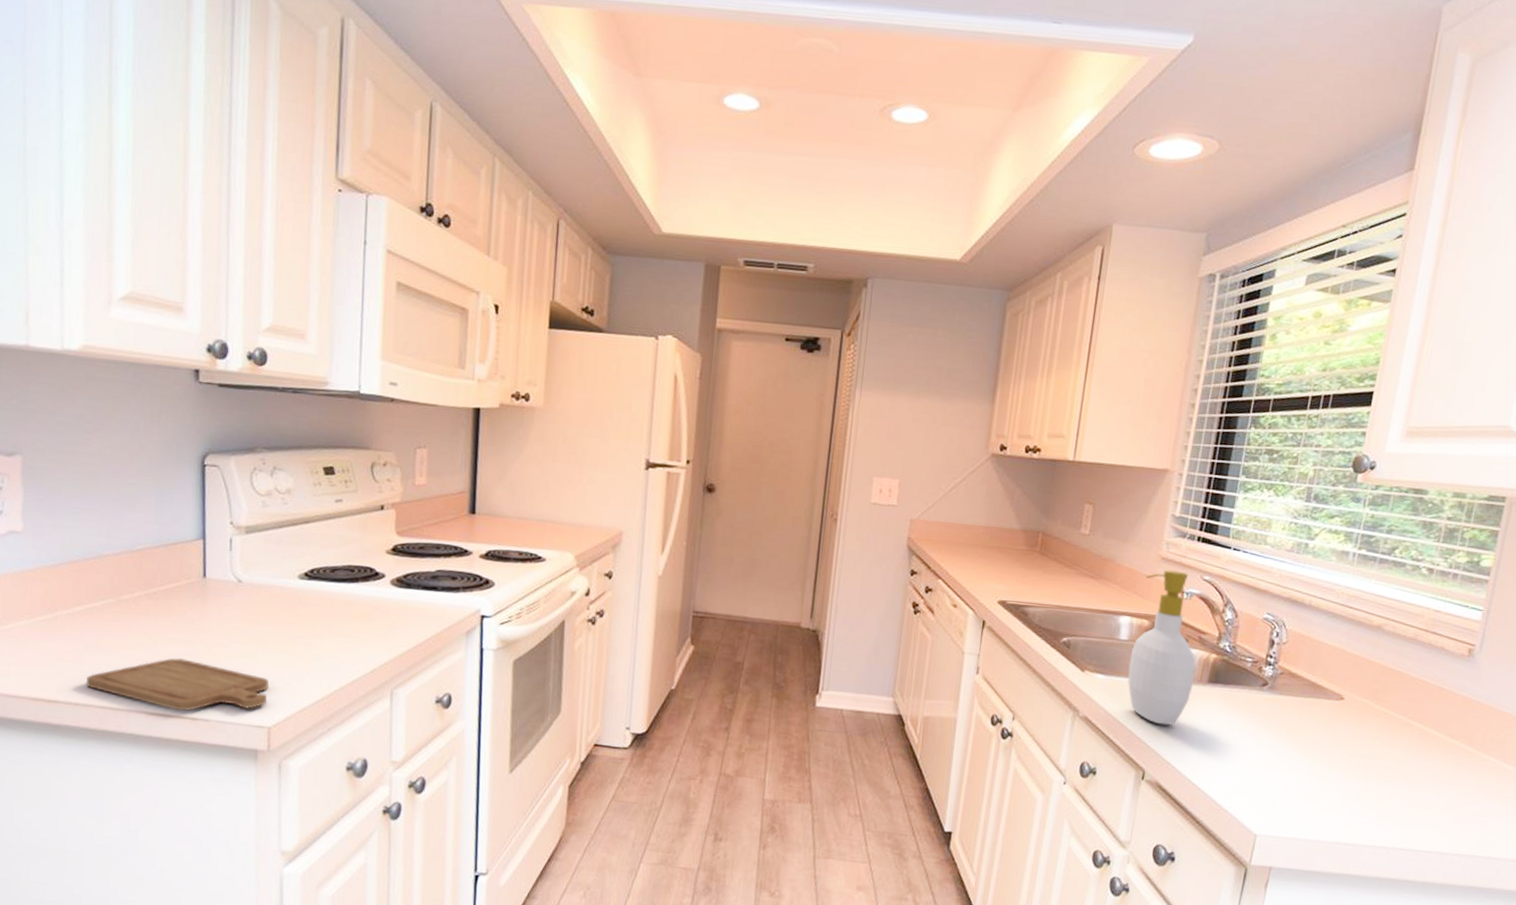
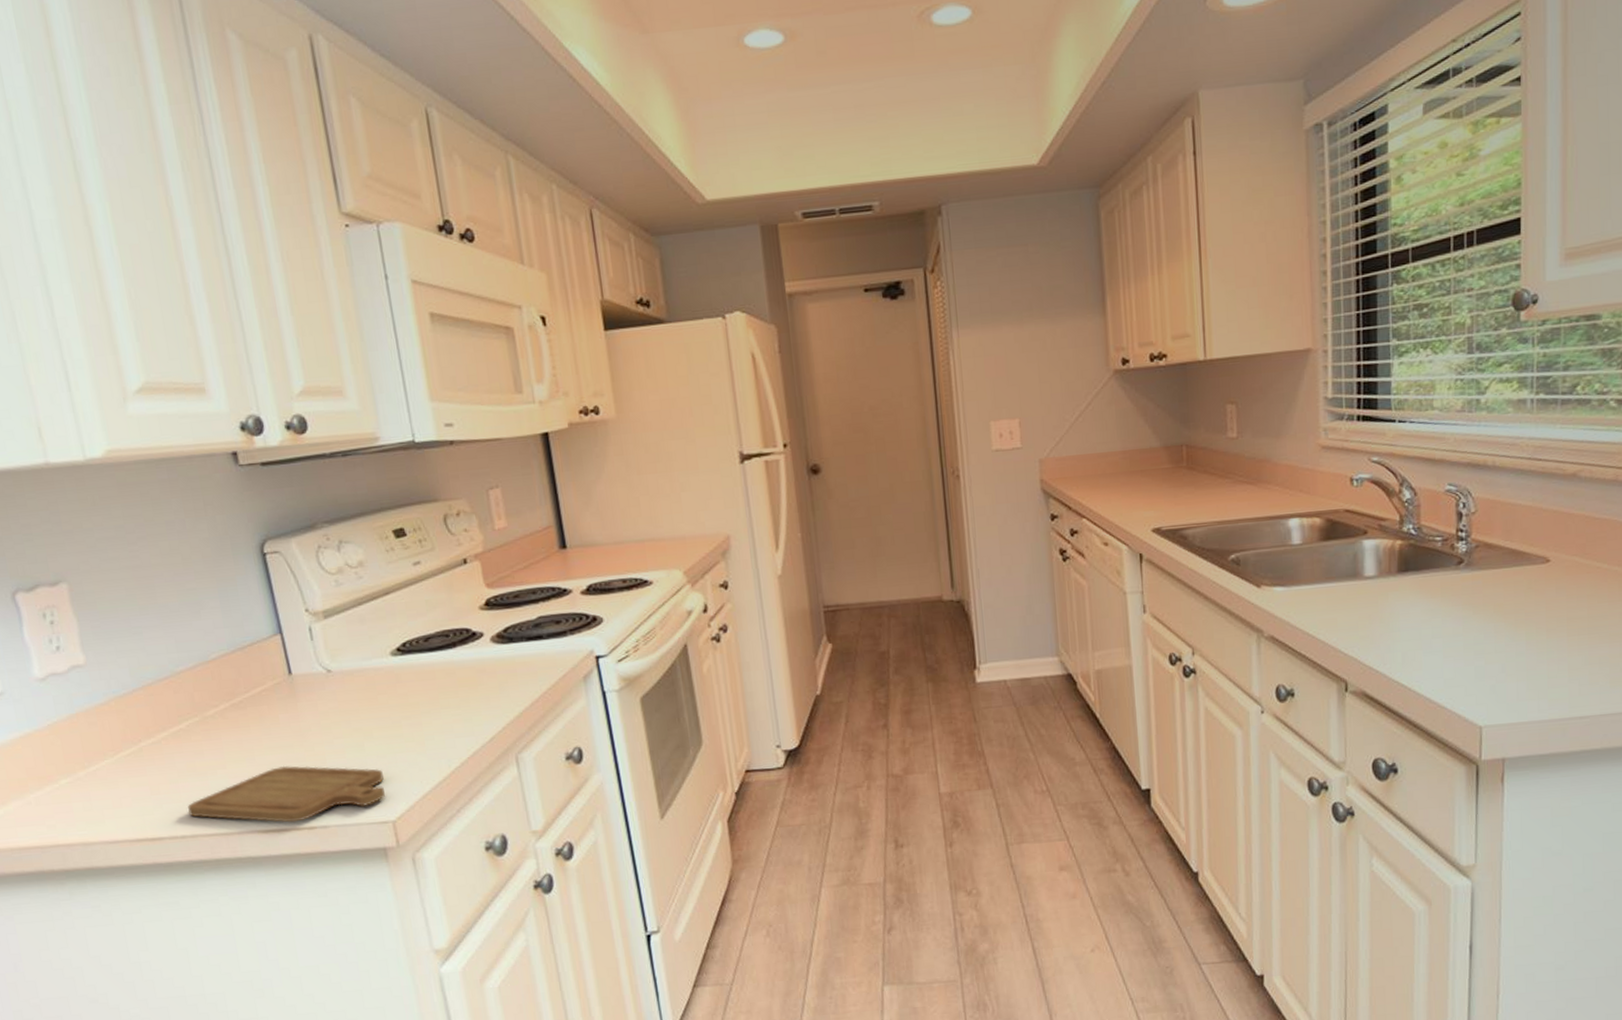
soap bottle: present [1127,570,1195,726] -> none [1307,457,1383,629]

